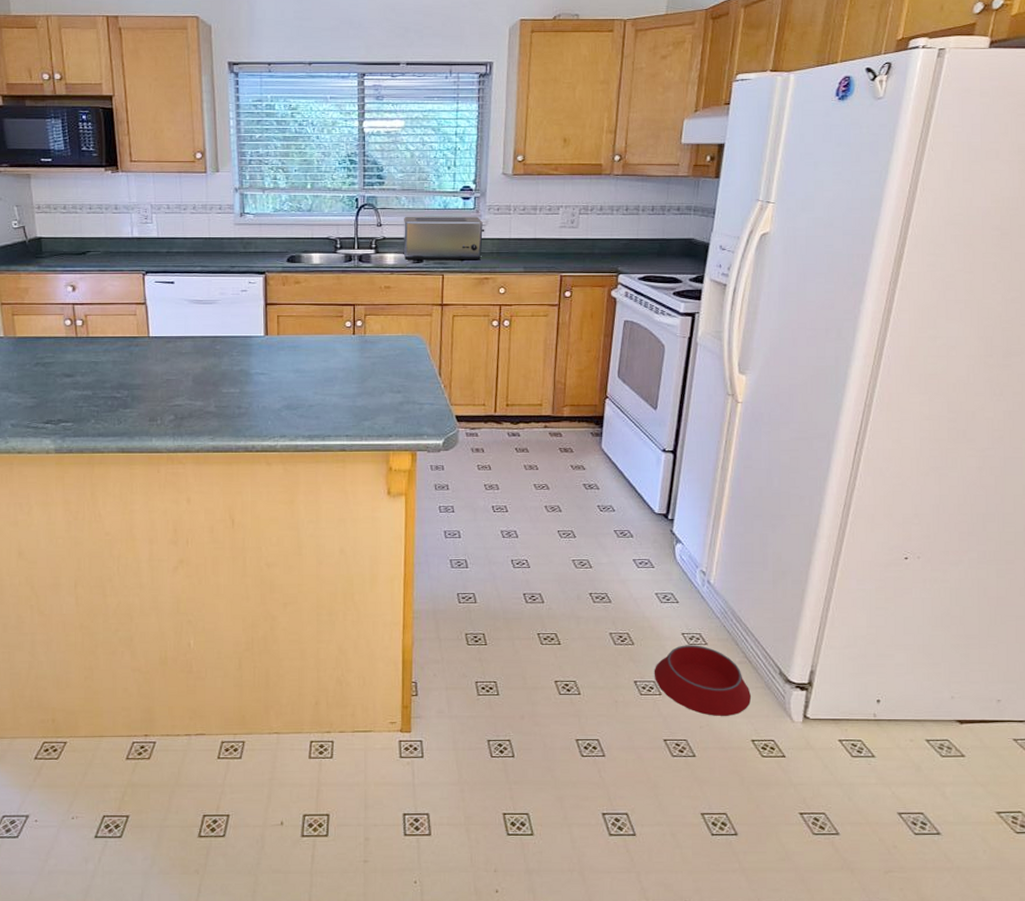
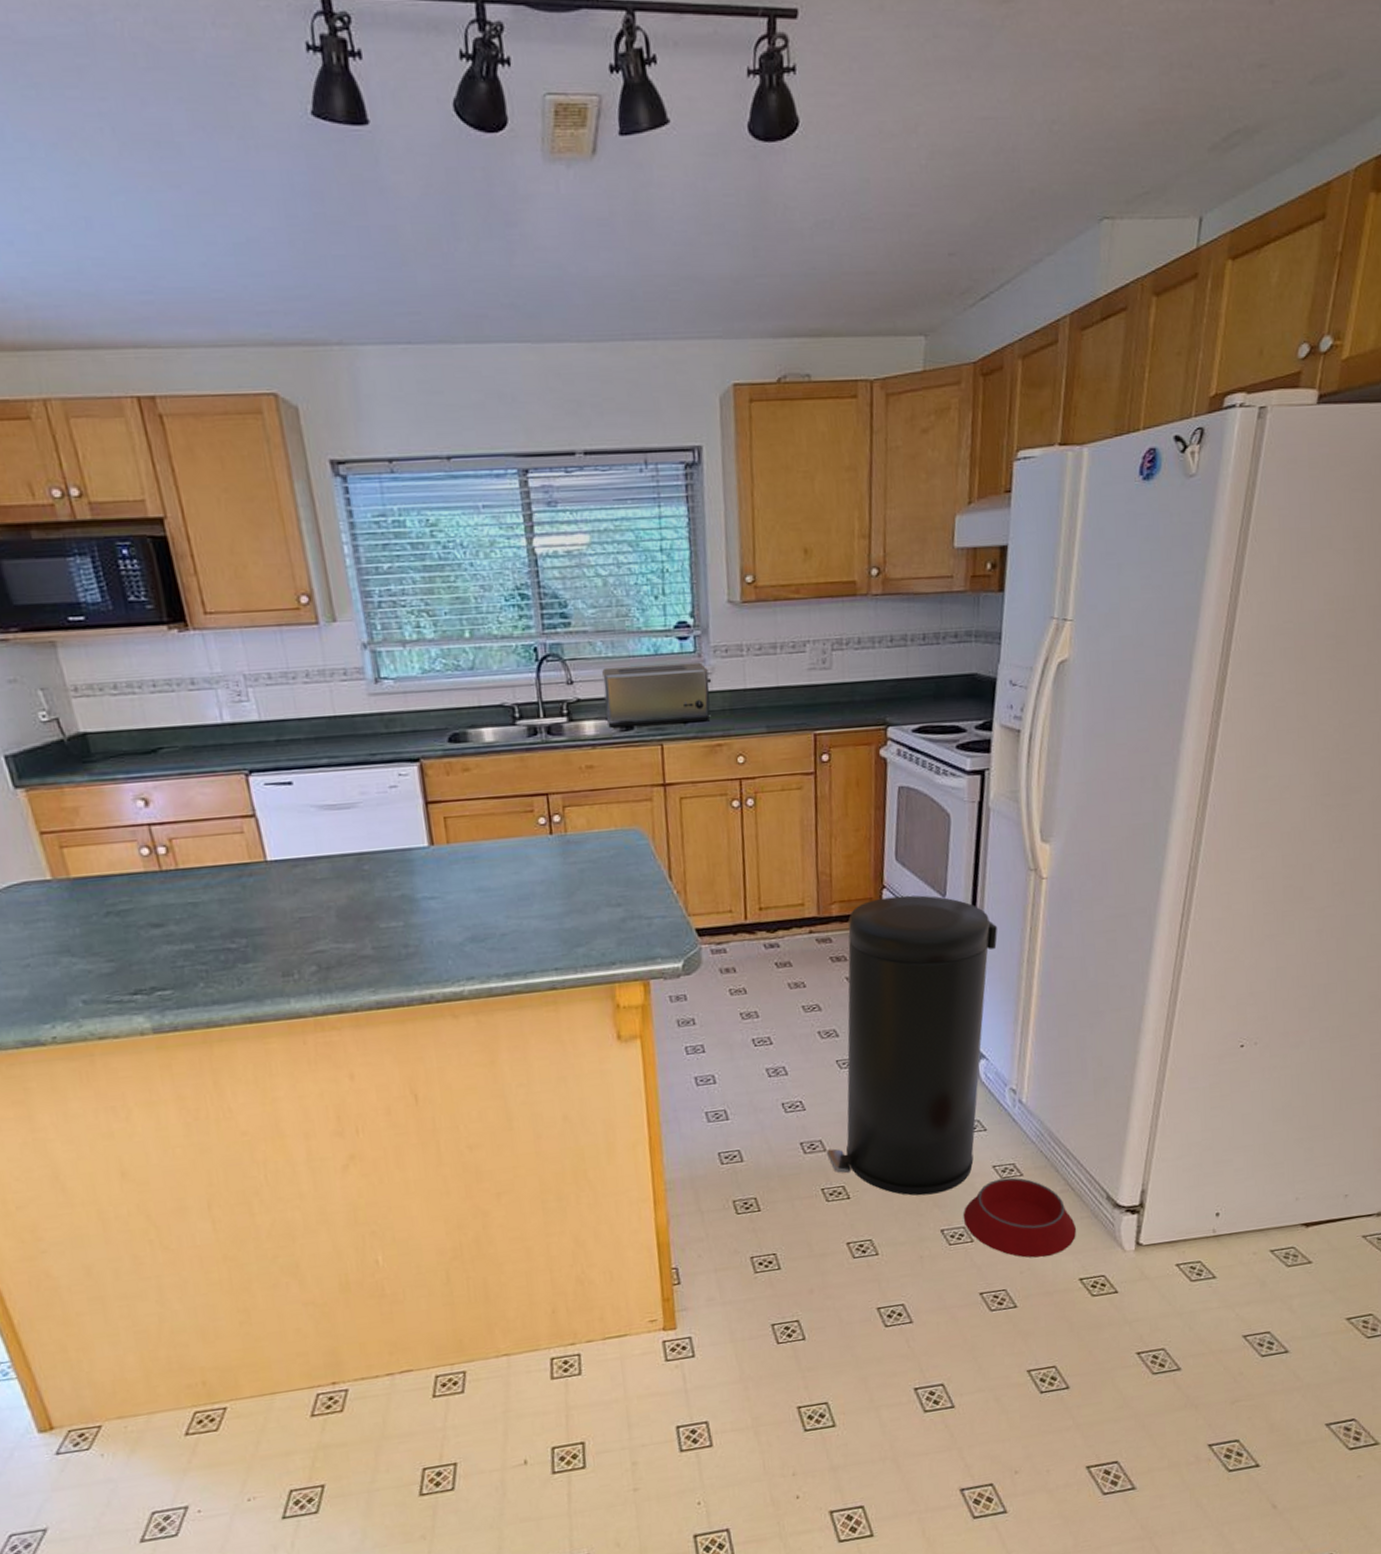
pedal bin: none [545,405,698,650] -> present [827,895,998,1196]

